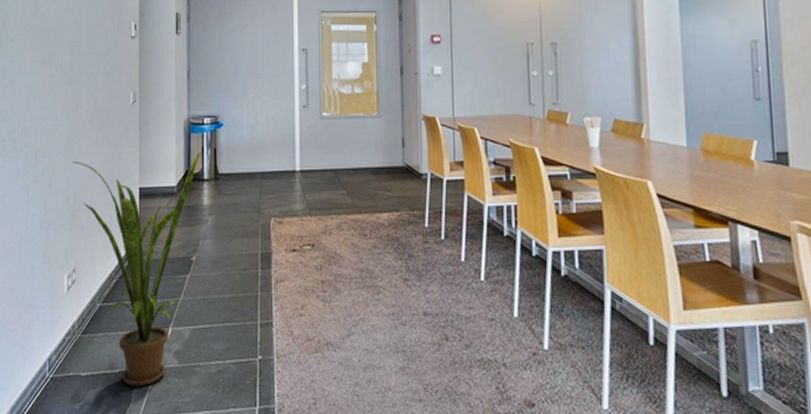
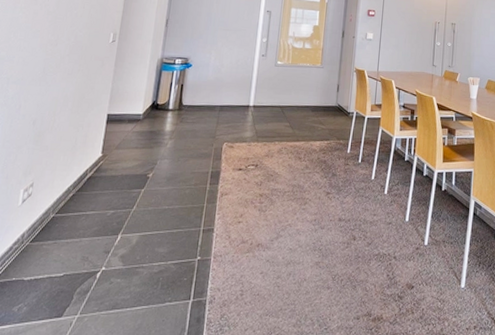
house plant: present [72,153,201,387] -> none [45,87,169,288]

